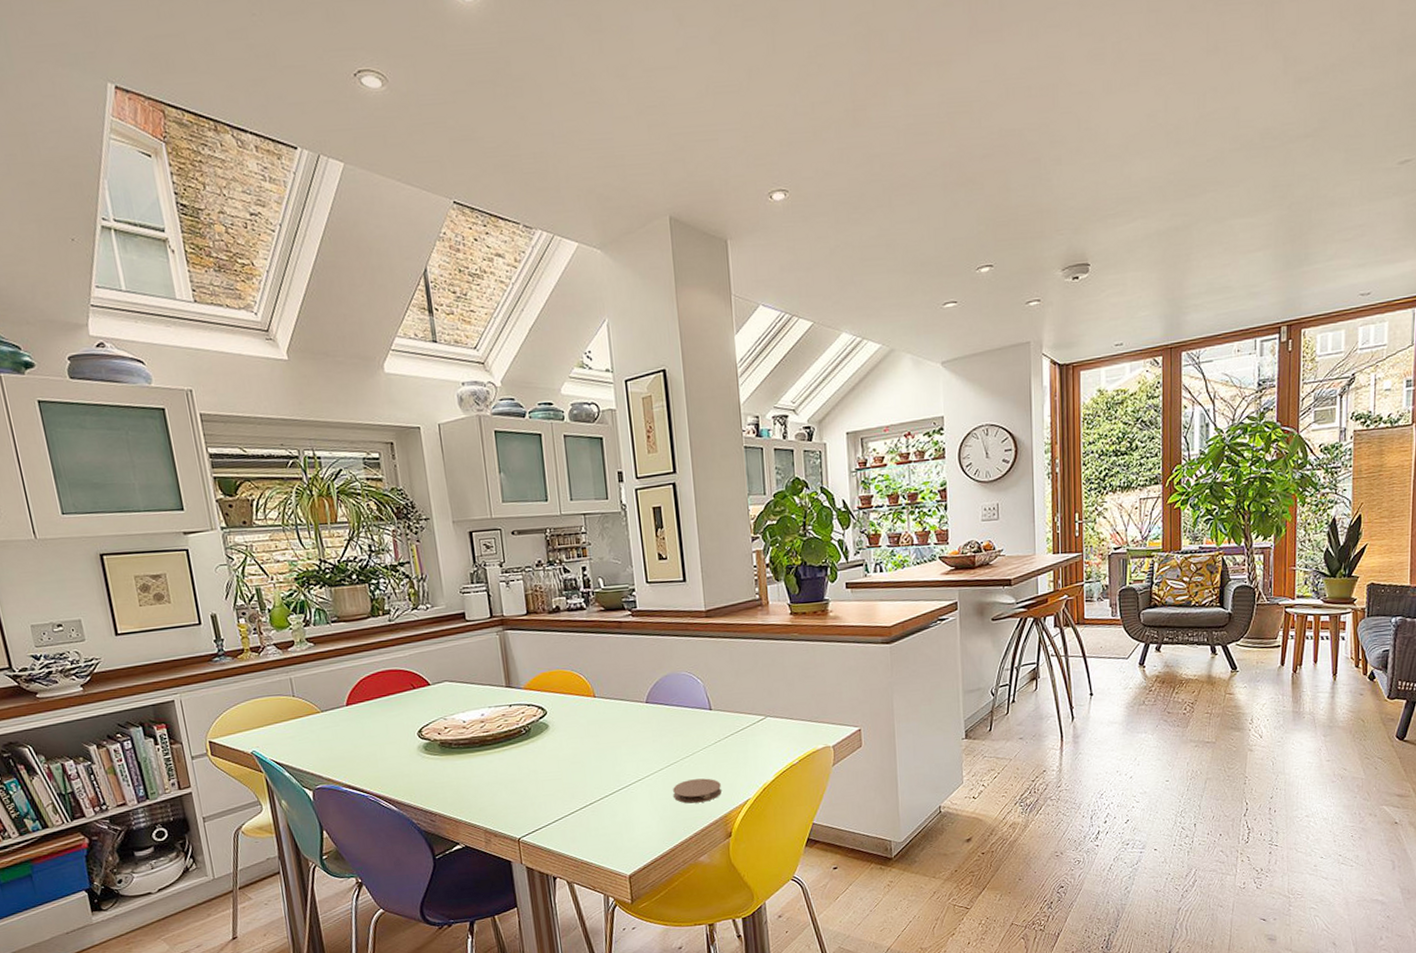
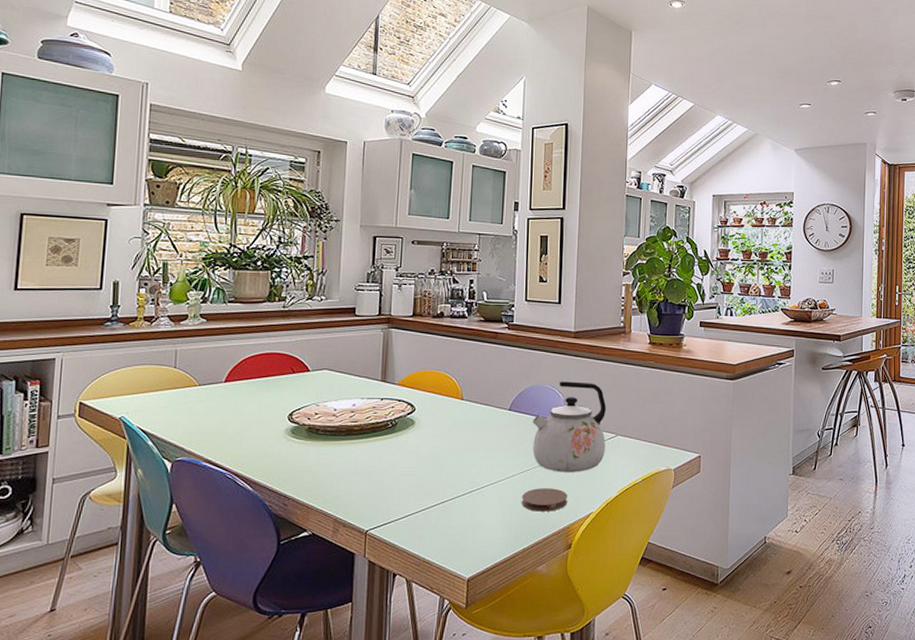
kettle: none [673,664,756,762] -> present [533,381,607,472]

